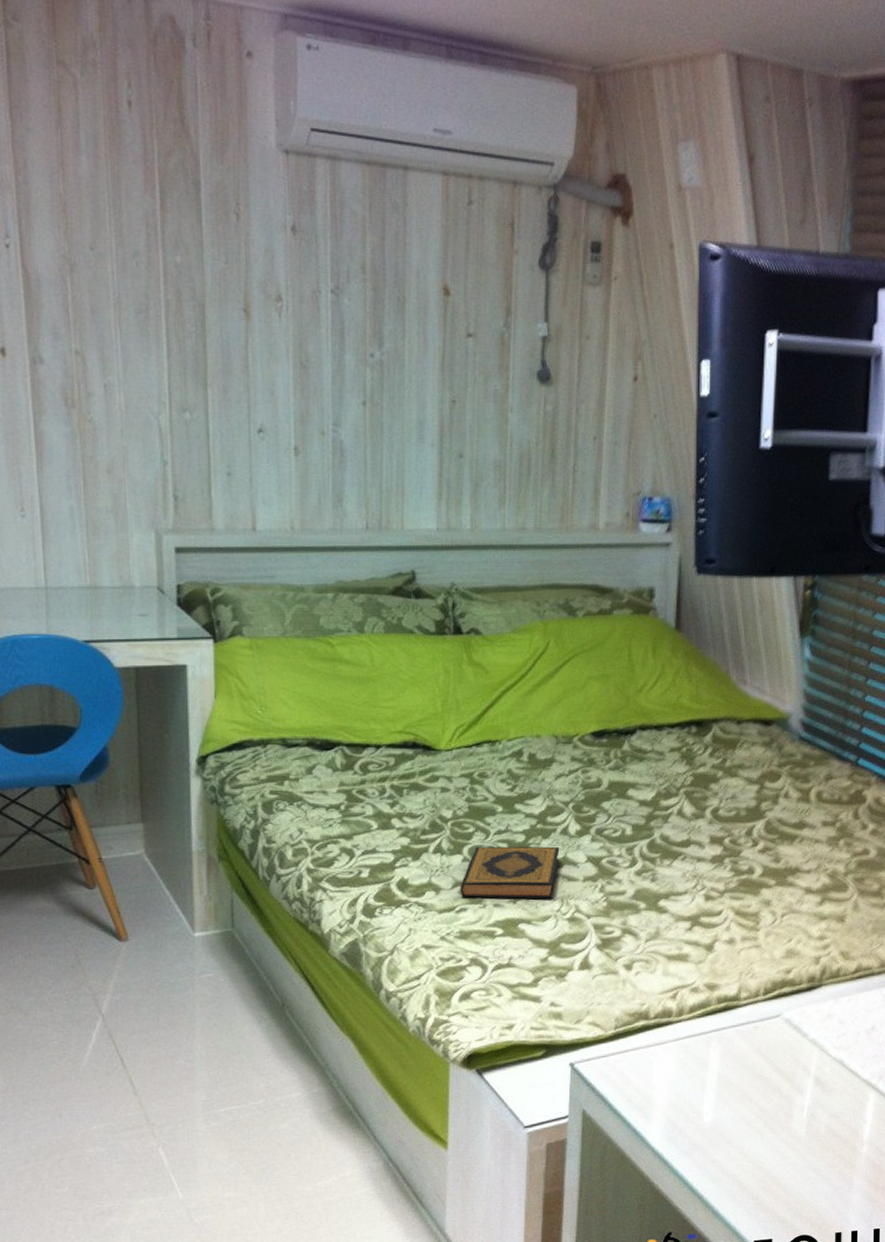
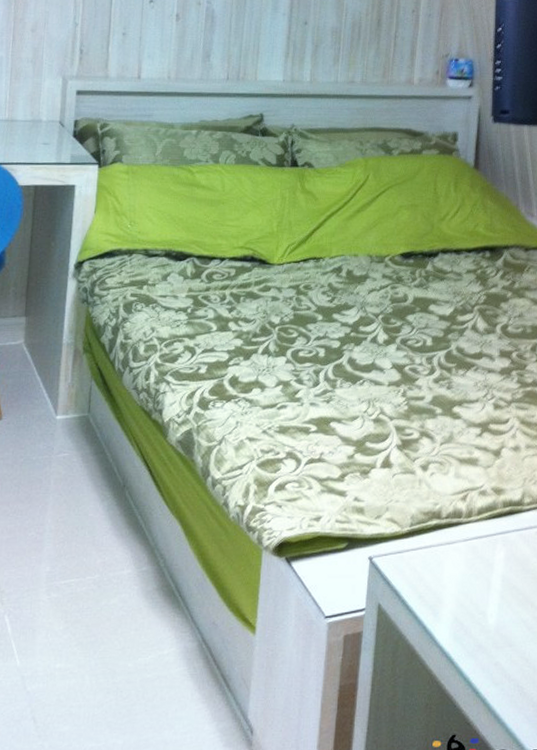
hardback book: present [460,846,560,900] -> none [282,351,369,401]

